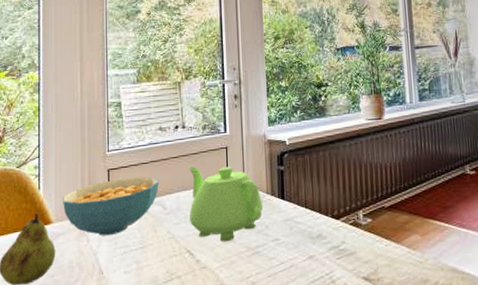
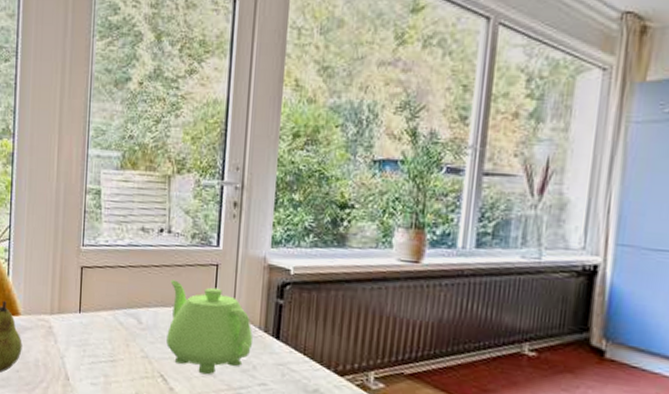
cereal bowl: present [62,176,159,236] -> none [31,279,136,341]

